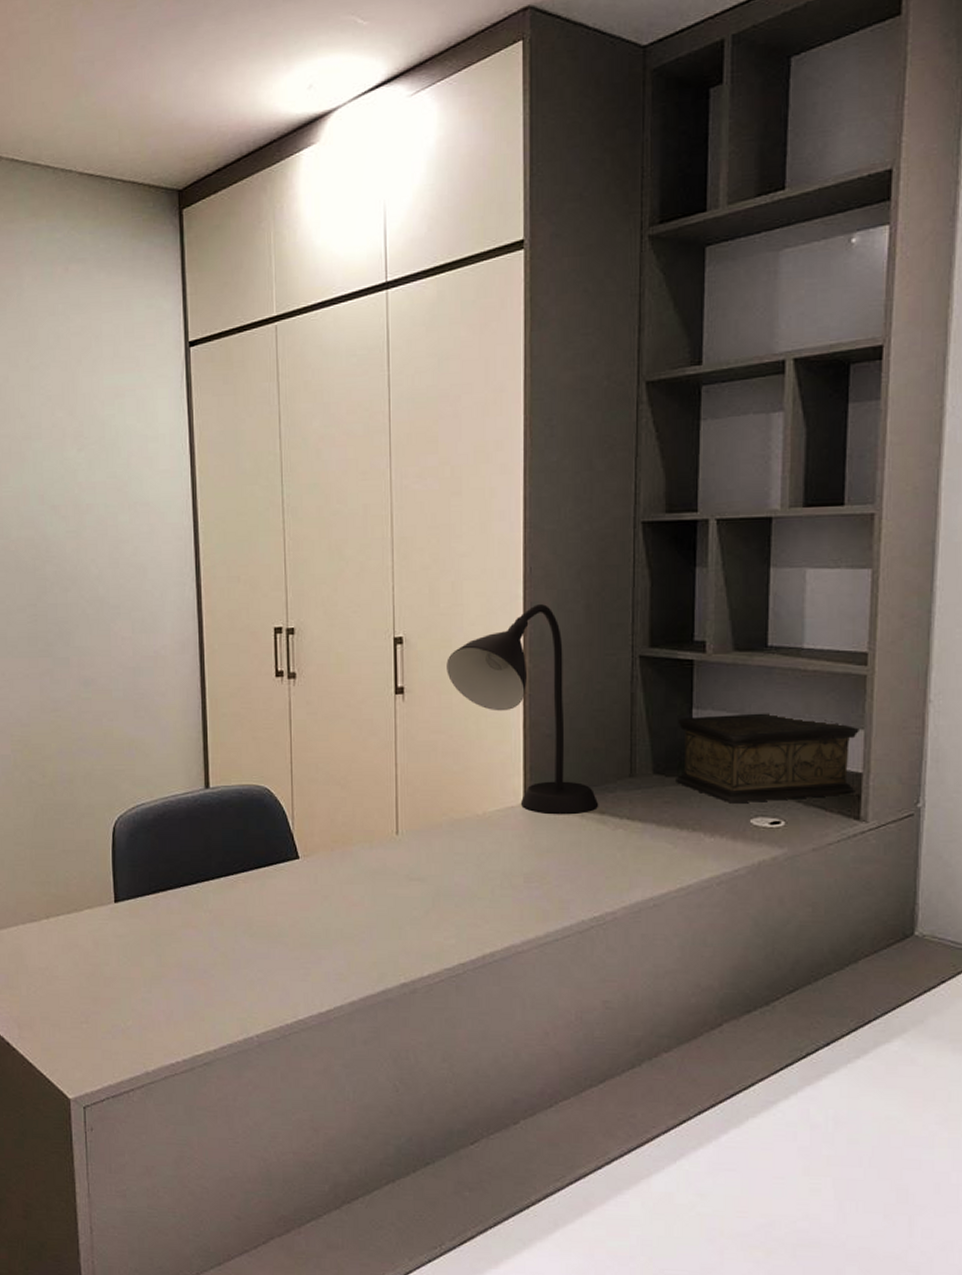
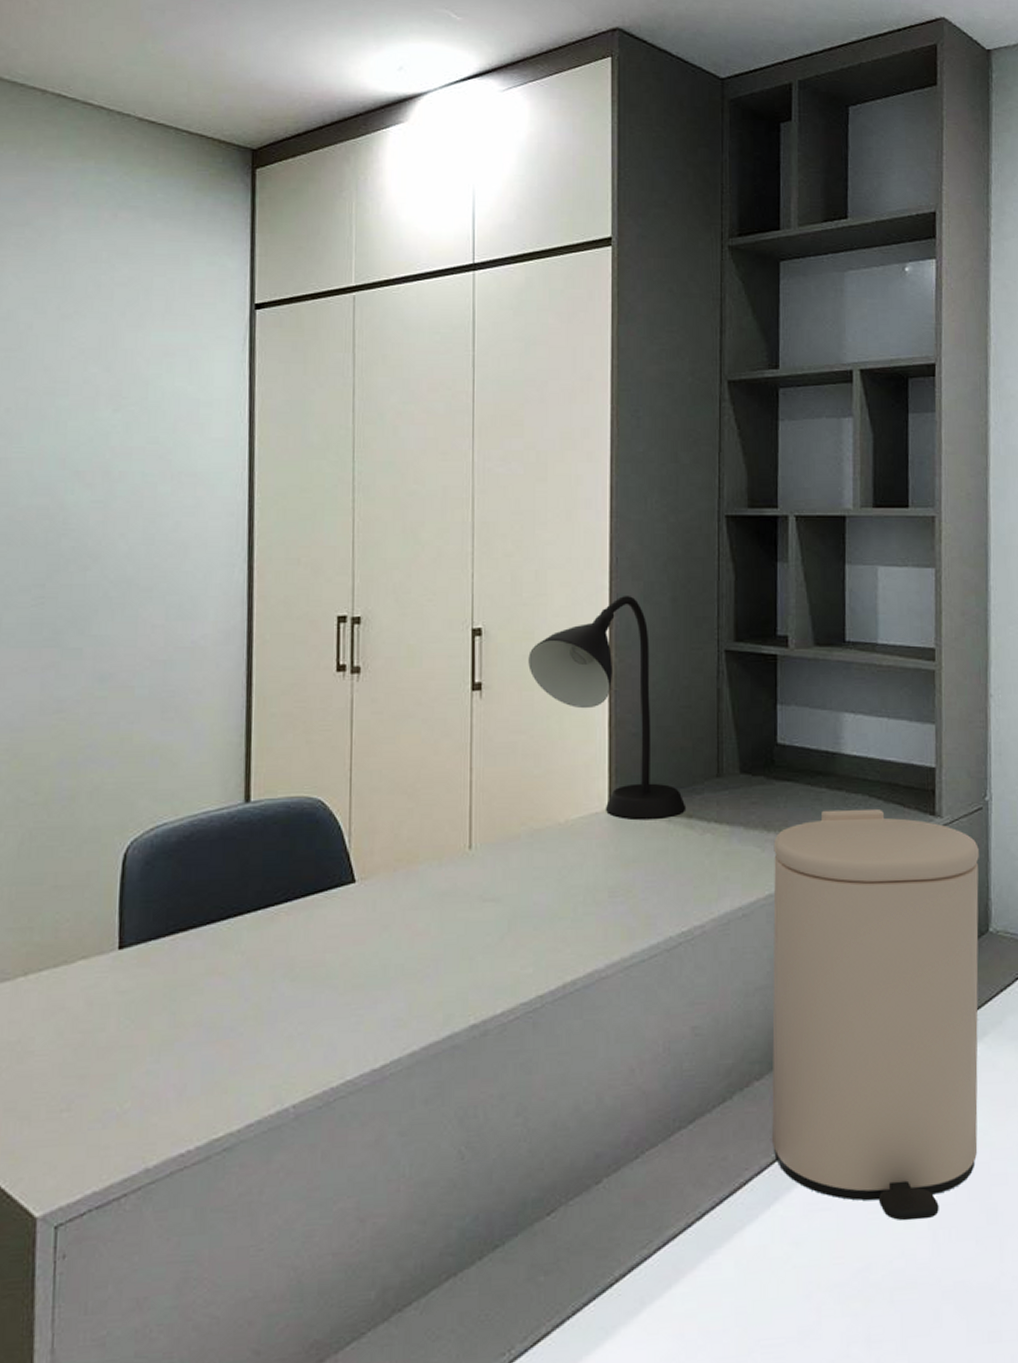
decorative box: present [676,713,859,804] -> none [762,708,931,803]
pedal bin: none [680,811,907,1191] -> present [772,808,979,1221]

